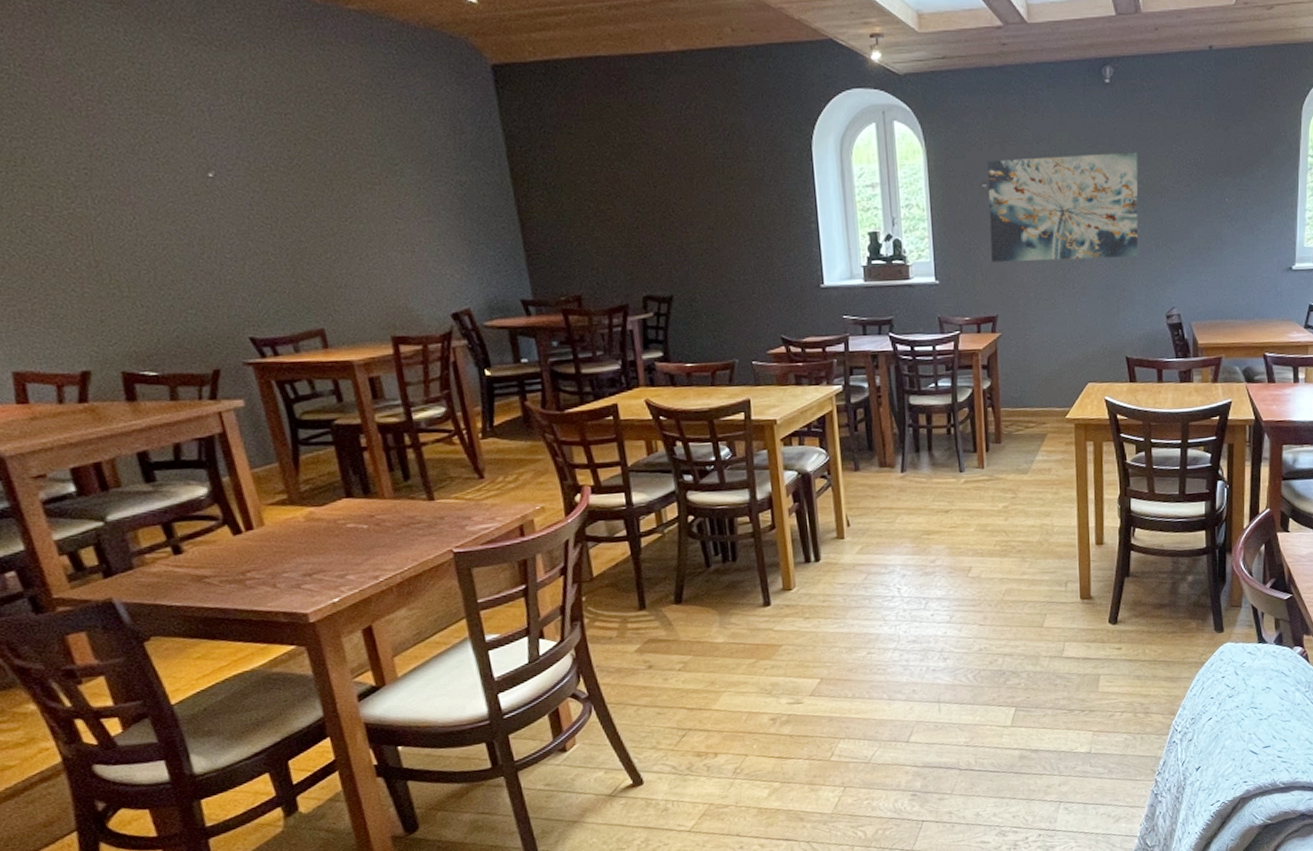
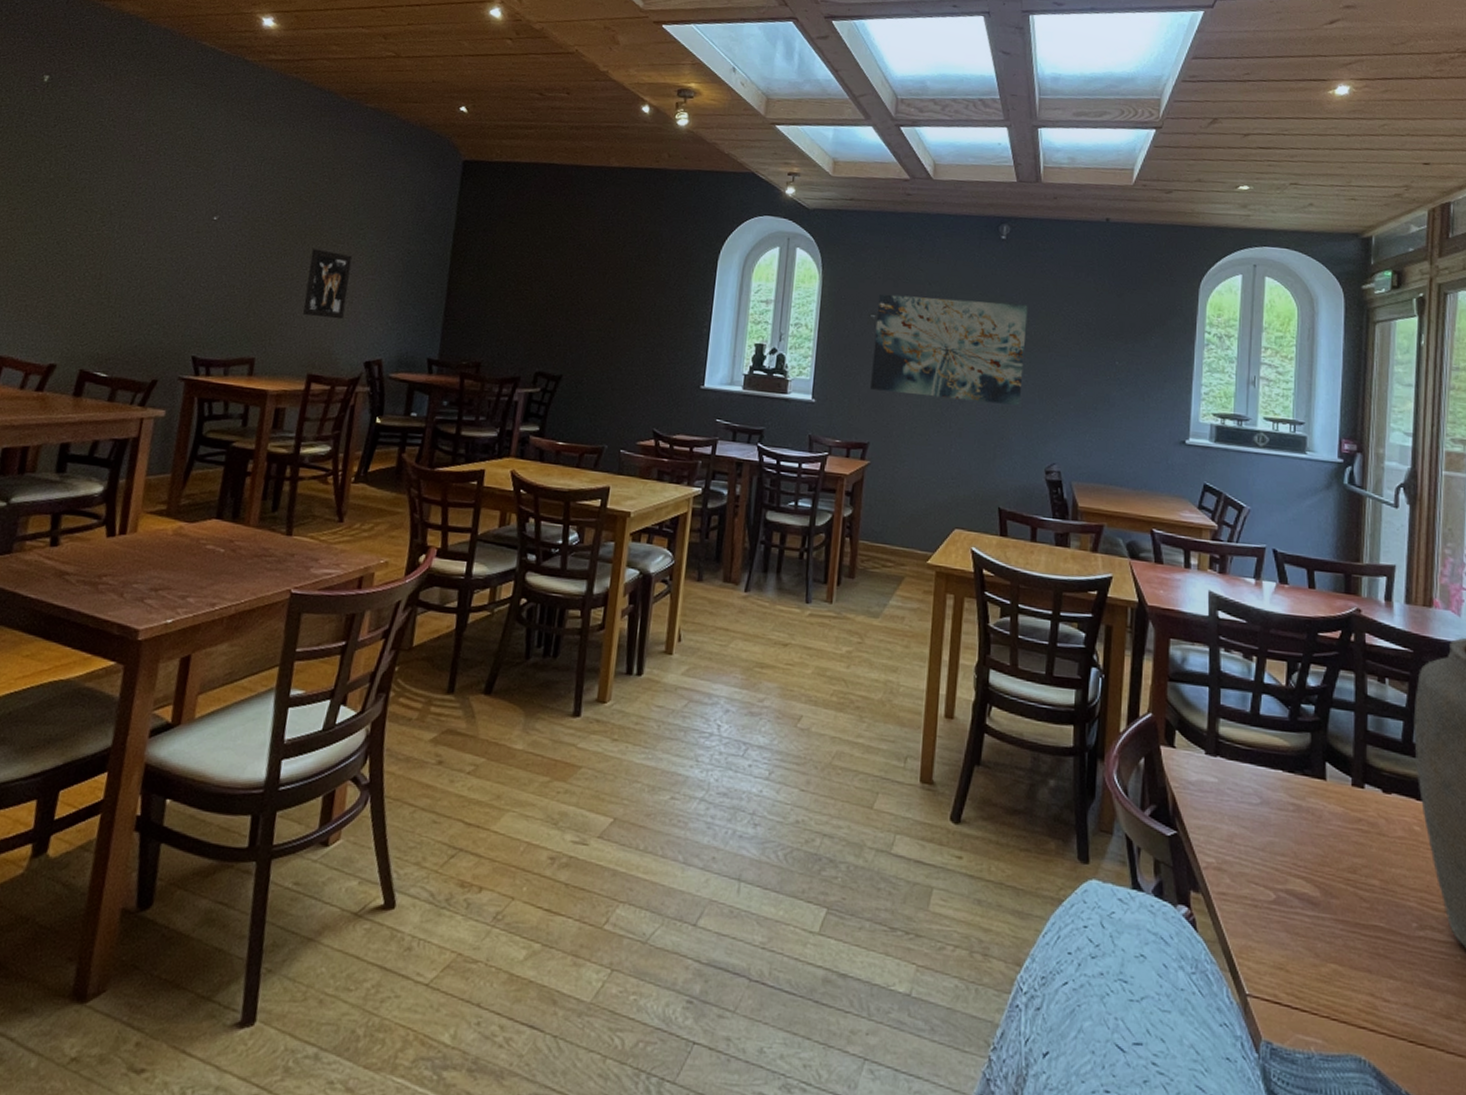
wall art: none [345,195,410,274] -> present [303,249,352,320]

